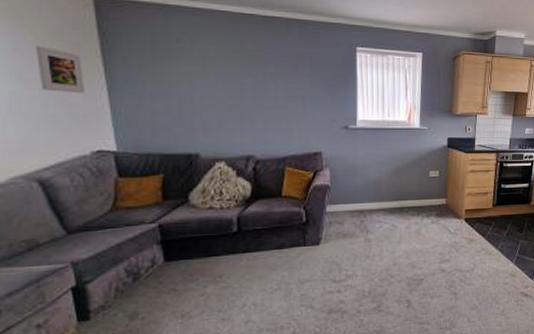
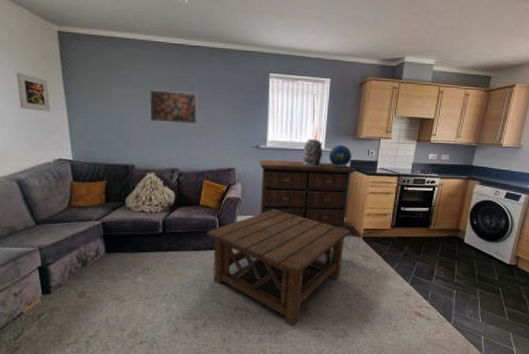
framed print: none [215,65,276,105] -> present [148,89,199,124]
coffee table: none [291,195,452,323] -> present [206,209,351,326]
dresser: none [349,140,454,212] -> present [258,159,356,229]
decorative urn: none [397,117,418,147] -> present [303,139,323,167]
globe: none [424,122,449,146] -> present [328,145,352,168]

